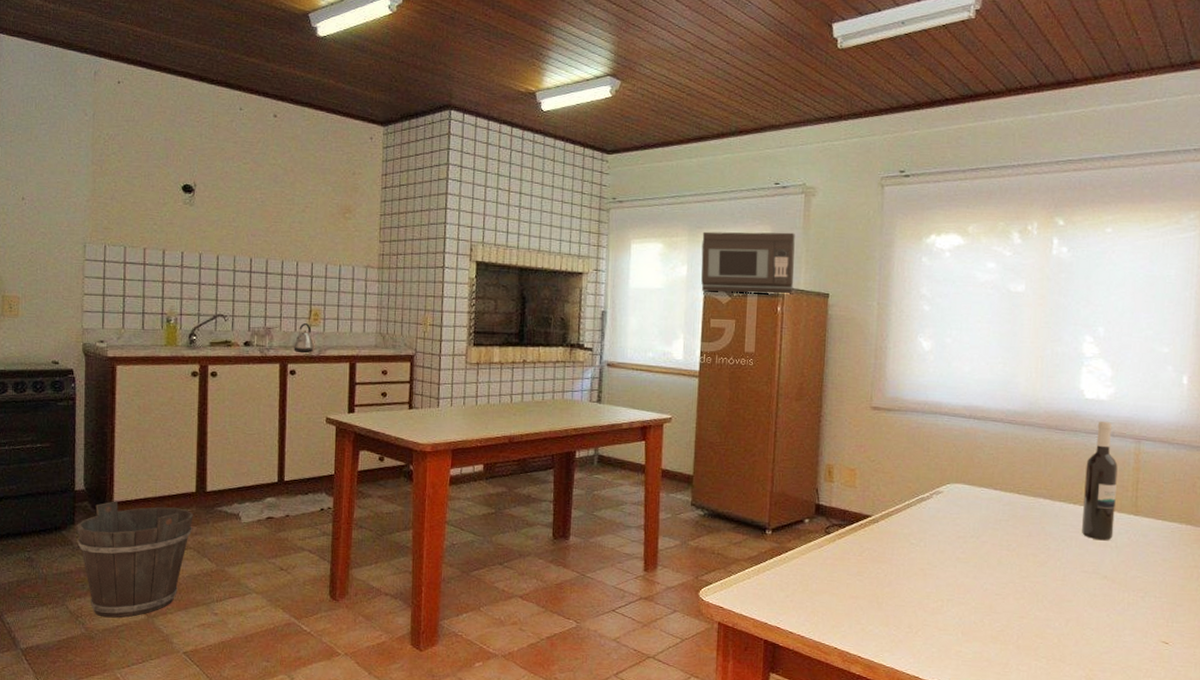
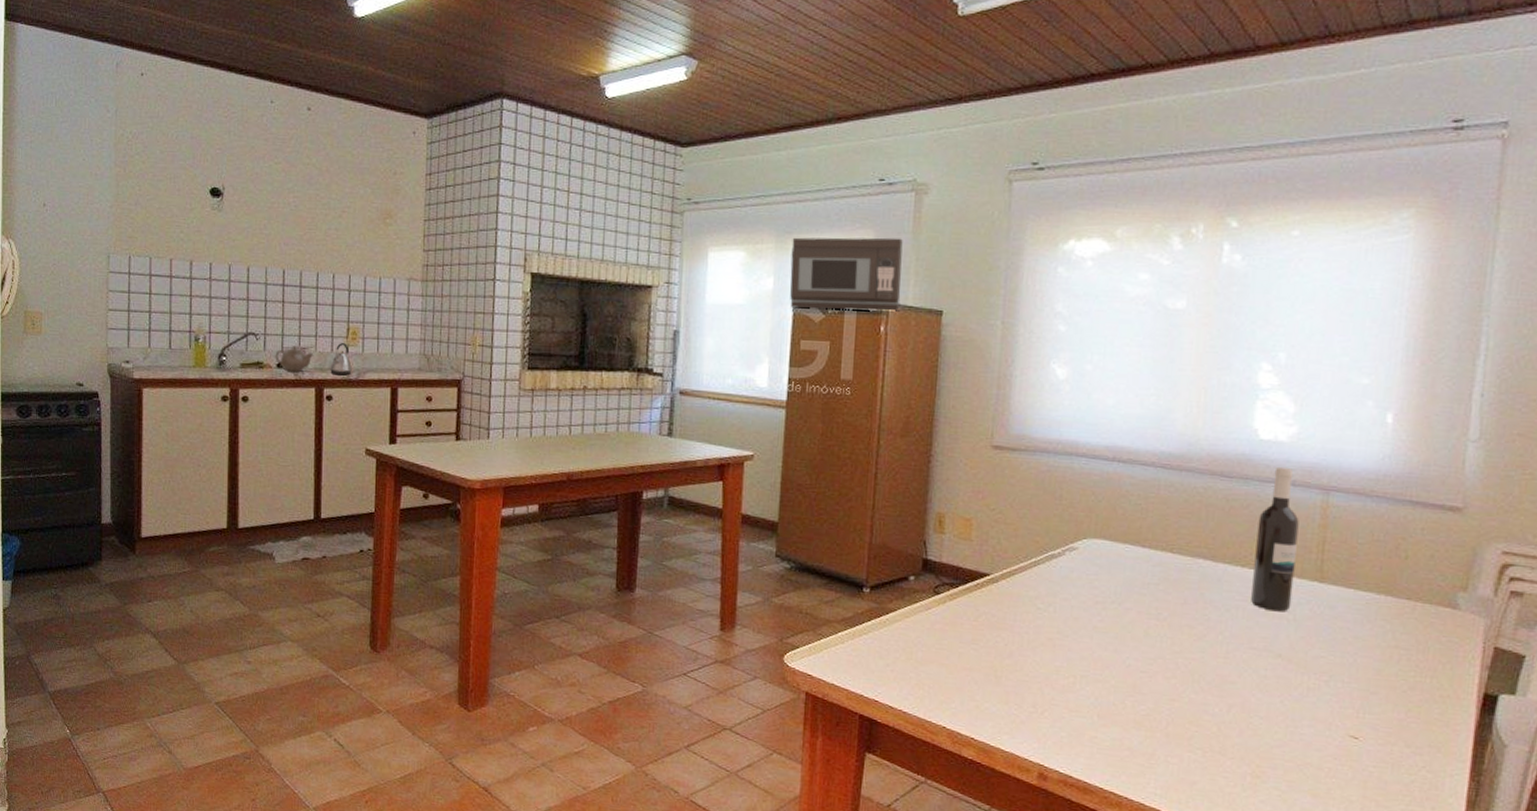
bucket: present [76,501,194,618] -> none [104,536,225,663]
teapot: none [242,325,279,350] -> present [275,345,314,373]

